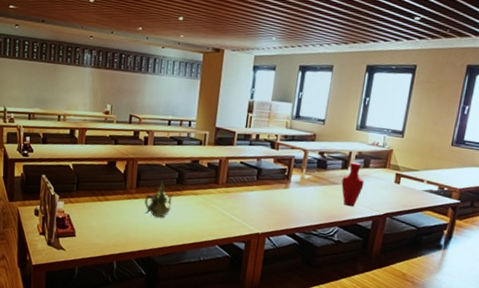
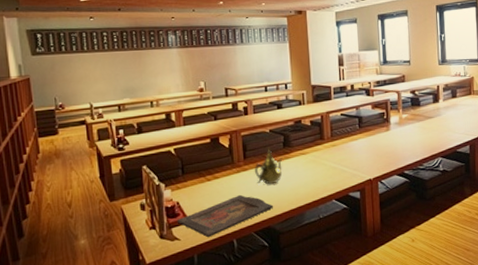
tray: none [65,220,157,254] -> present [177,194,274,238]
vase: present [341,162,364,207] -> none [435,94,456,136]

